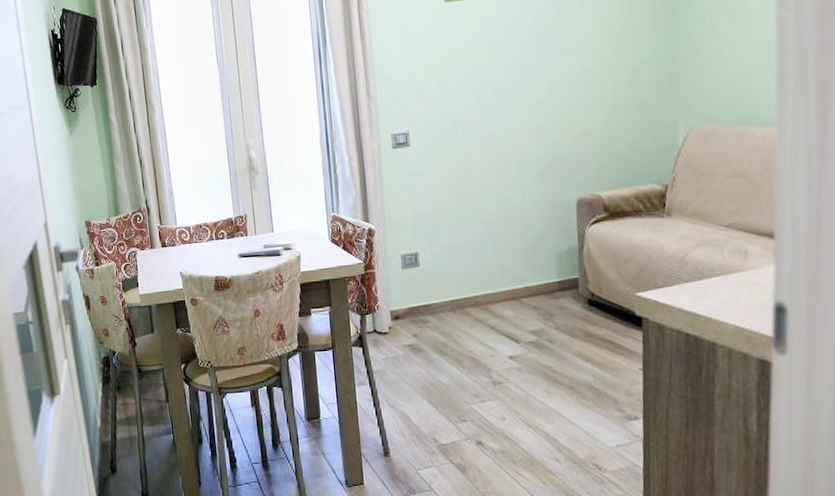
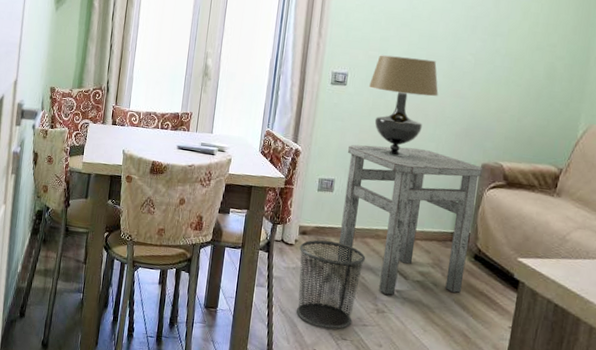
waste bin: none [394,319,470,414] -> present [296,239,366,330]
side table: none [426,197,581,364] -> present [337,144,483,295]
table lamp: none [434,96,514,214] -> present [368,55,438,158]

